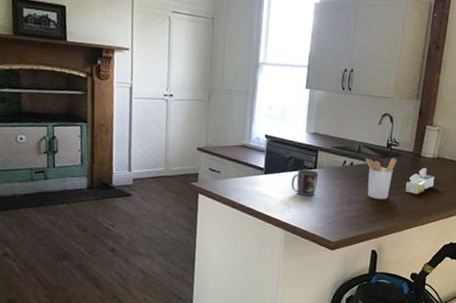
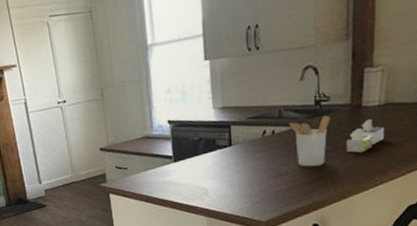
mug: present [291,169,318,196] -> none [204,147,236,177]

